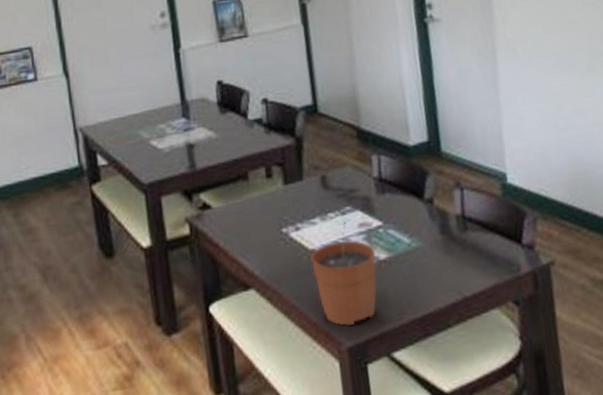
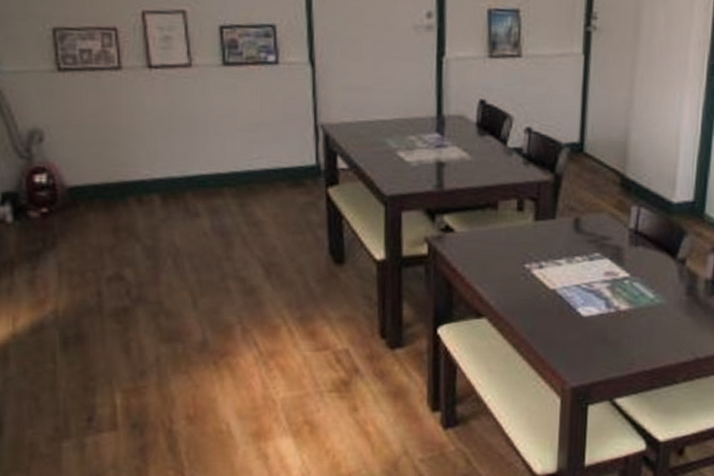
plant pot: present [311,220,377,326] -> none [549,265,617,367]

